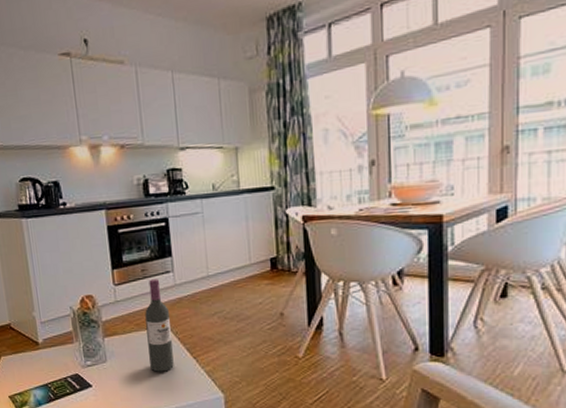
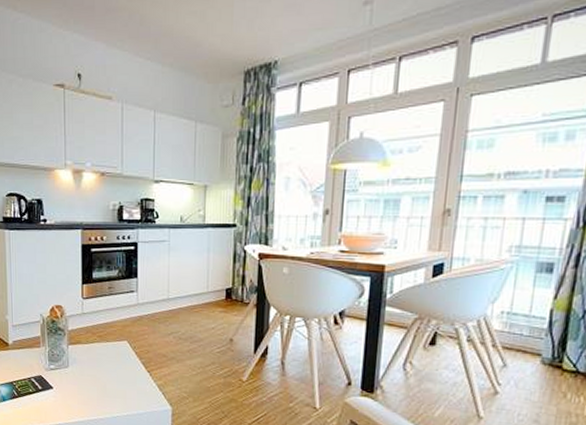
wine bottle: present [145,279,174,372] -> none [108,296,129,382]

